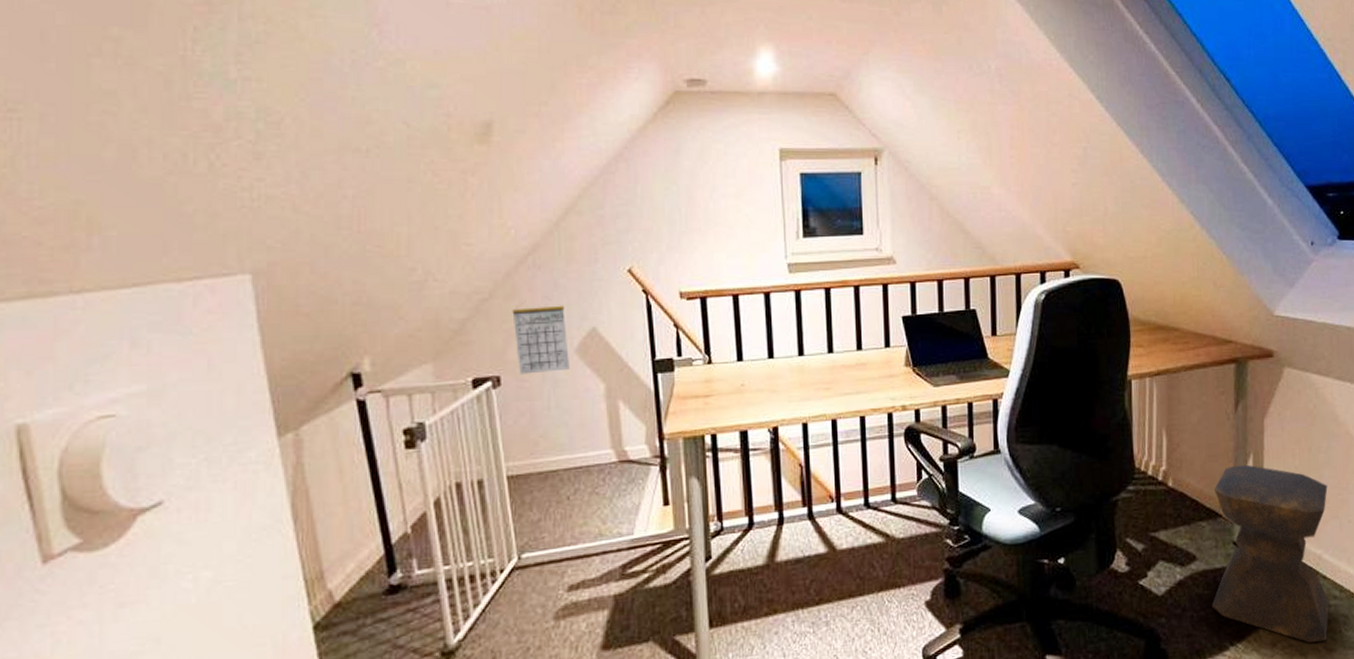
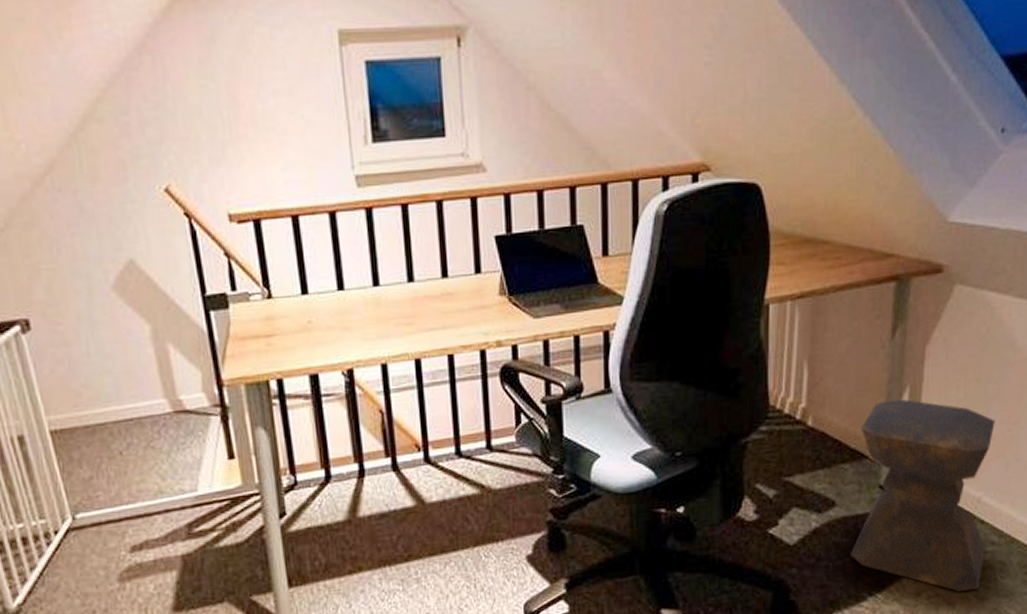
calendar: present [512,299,569,375] -> none [33,227,107,317]

